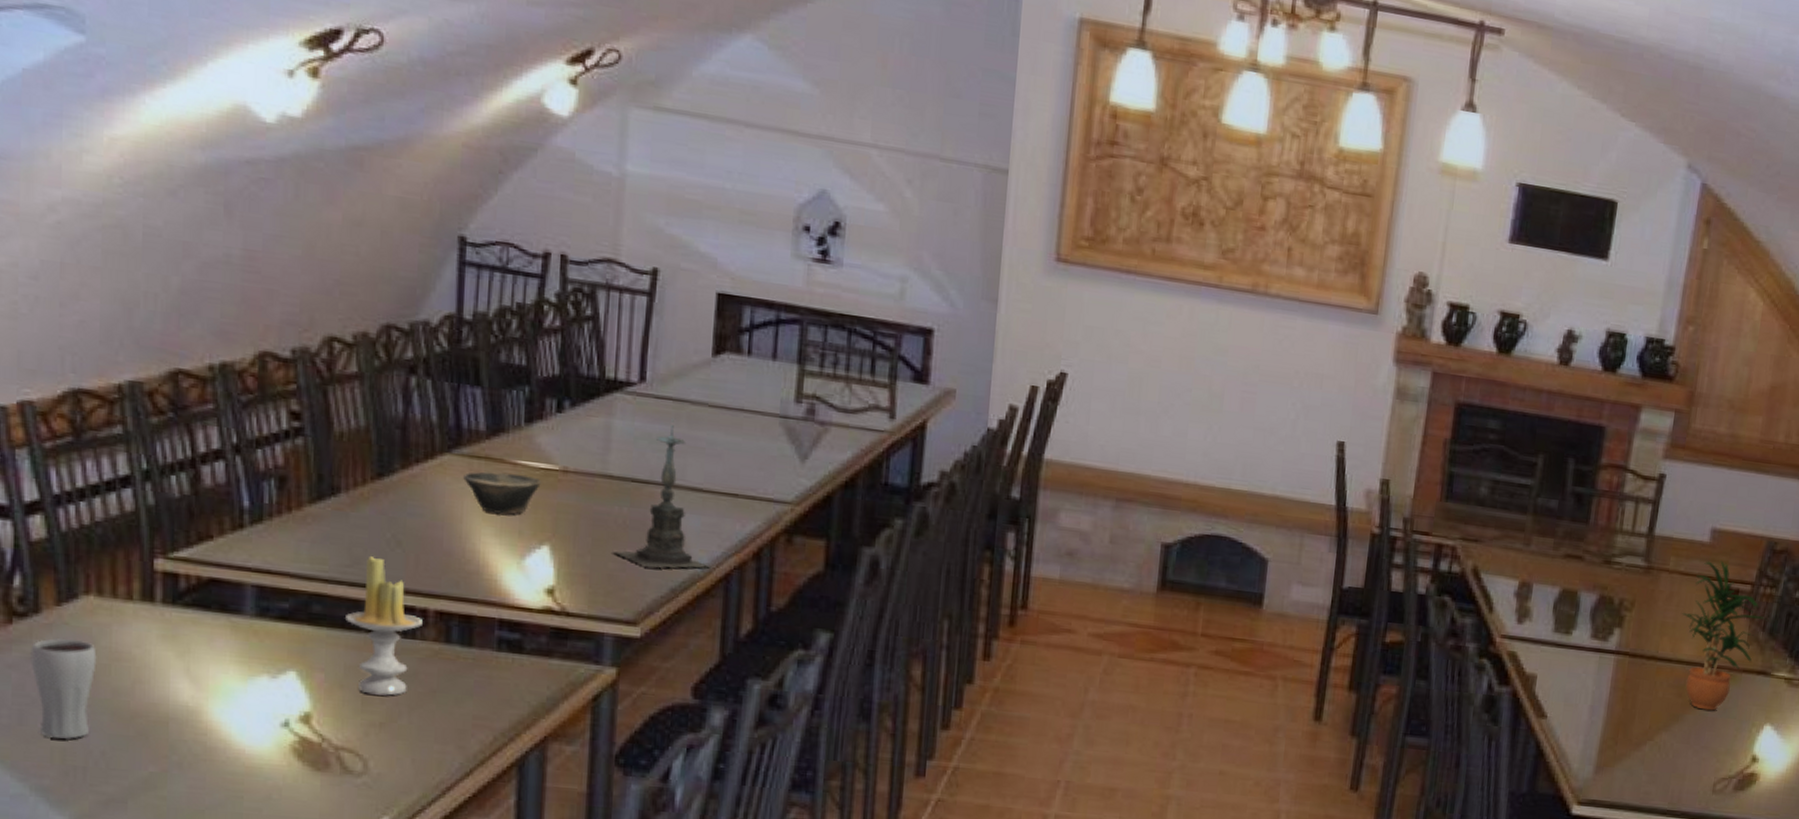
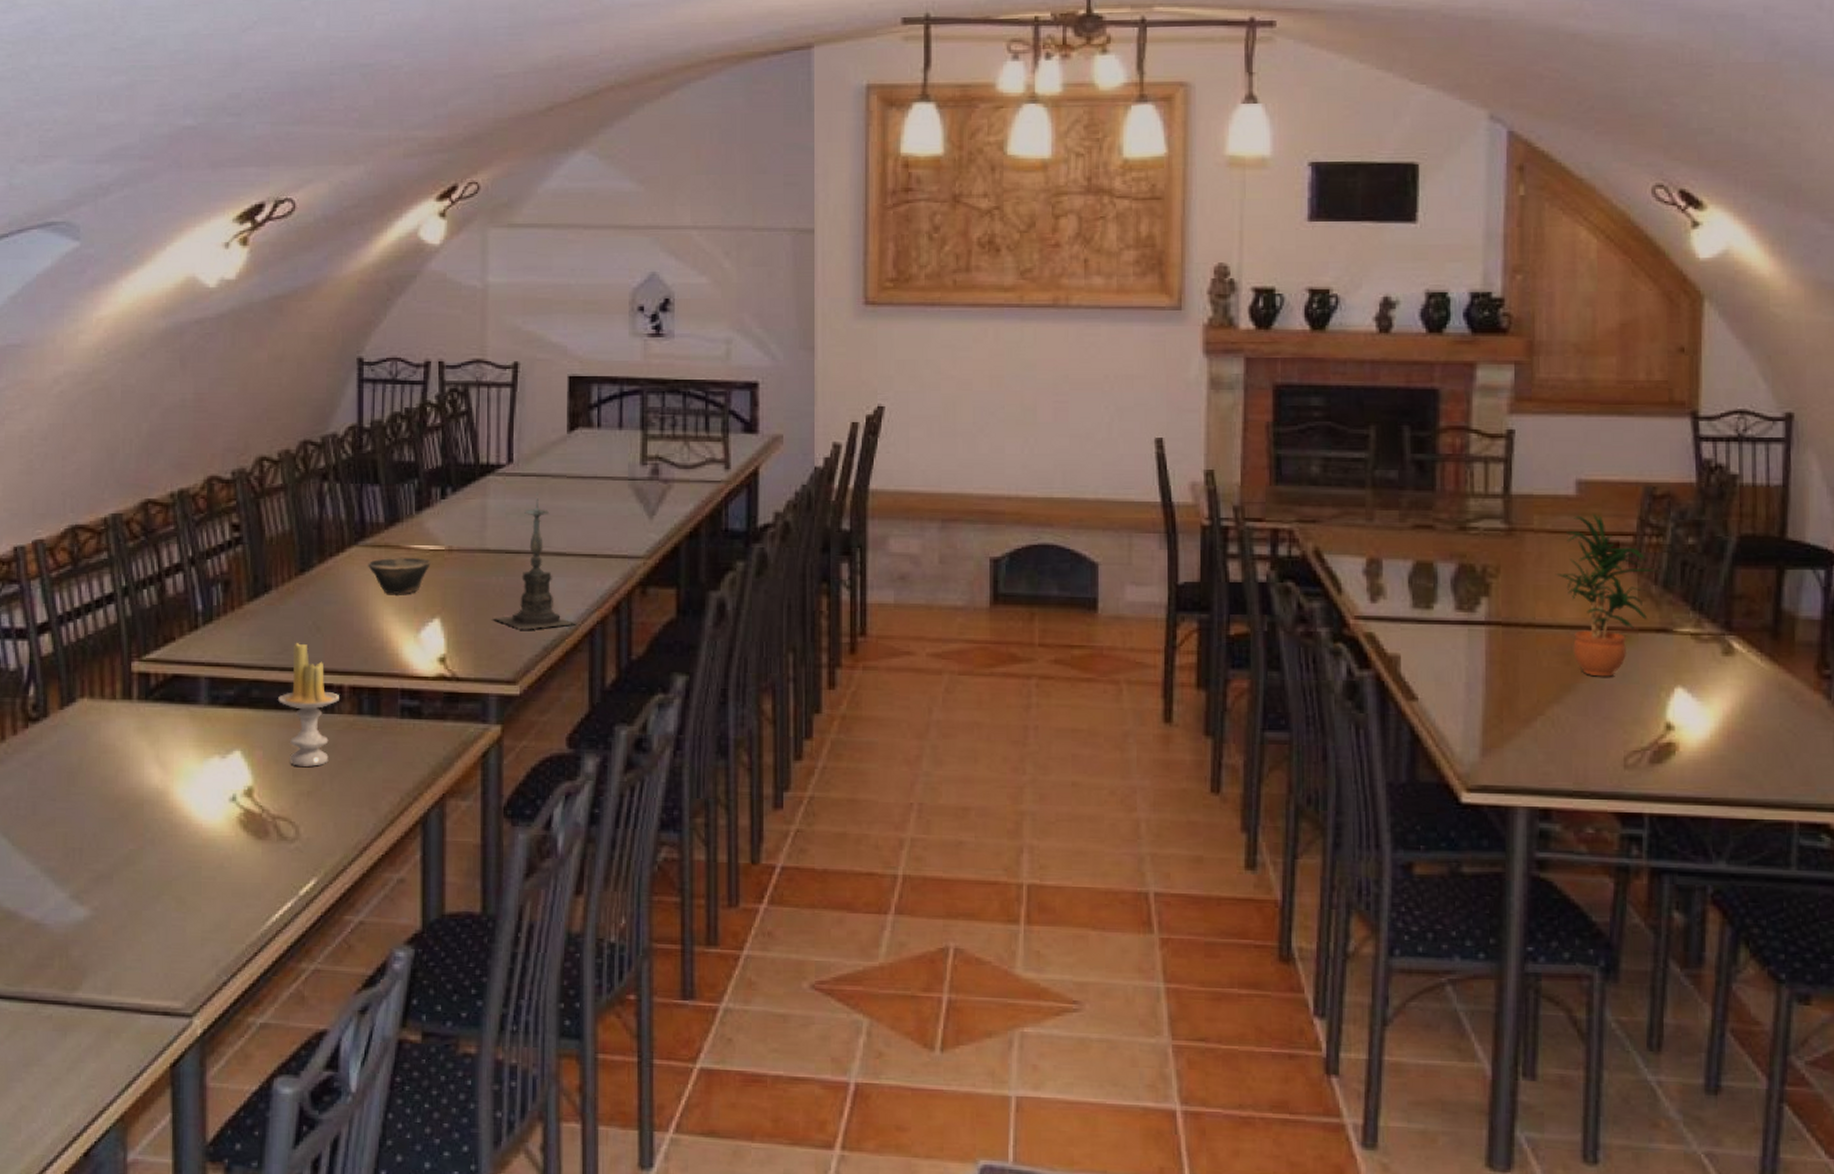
drinking glass: present [30,638,97,740] -> none [41,737,90,825]

